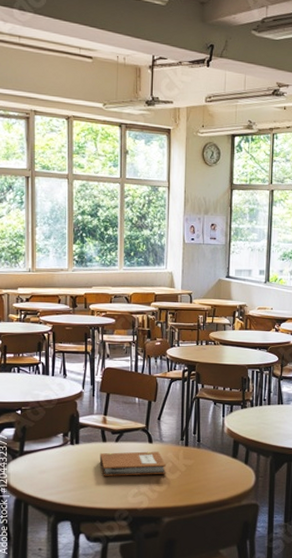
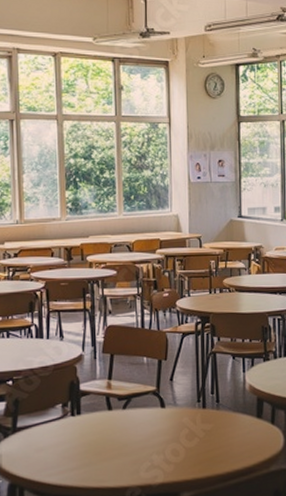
notebook: present [99,451,167,476] -> none [105,417,183,450]

